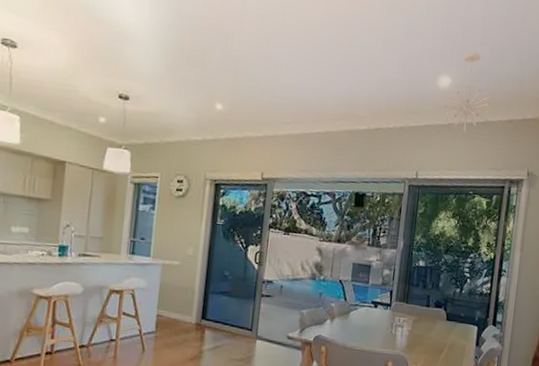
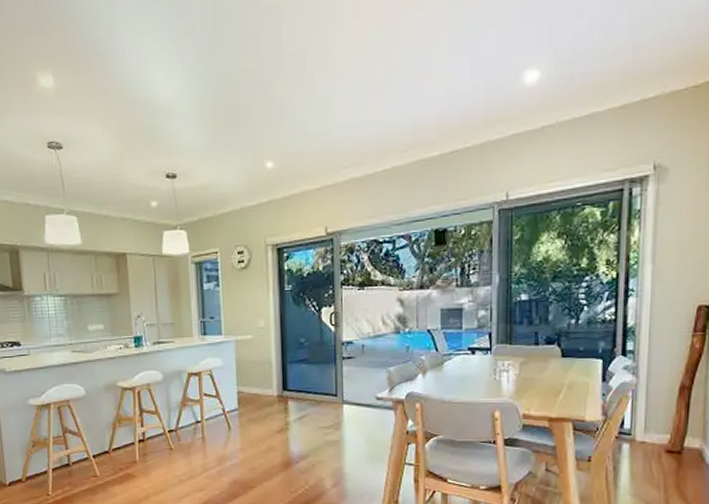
pendant light: present [444,52,491,132] -> none [535,29,596,133]

